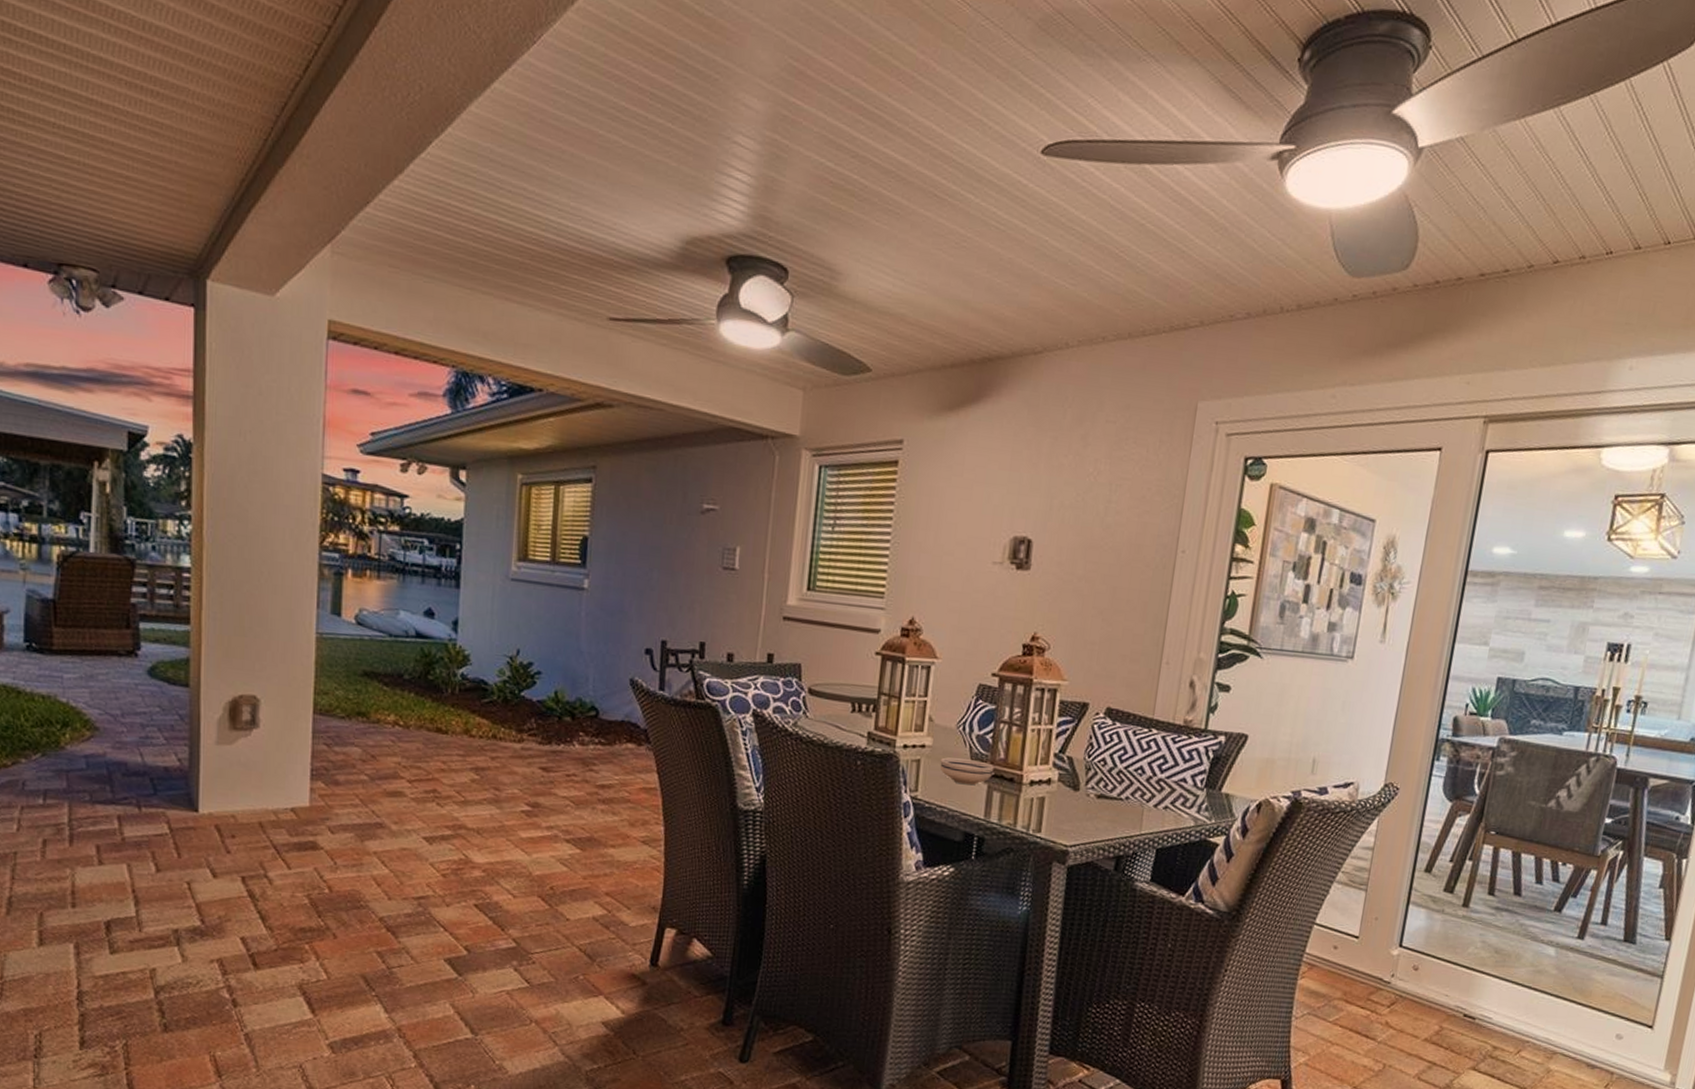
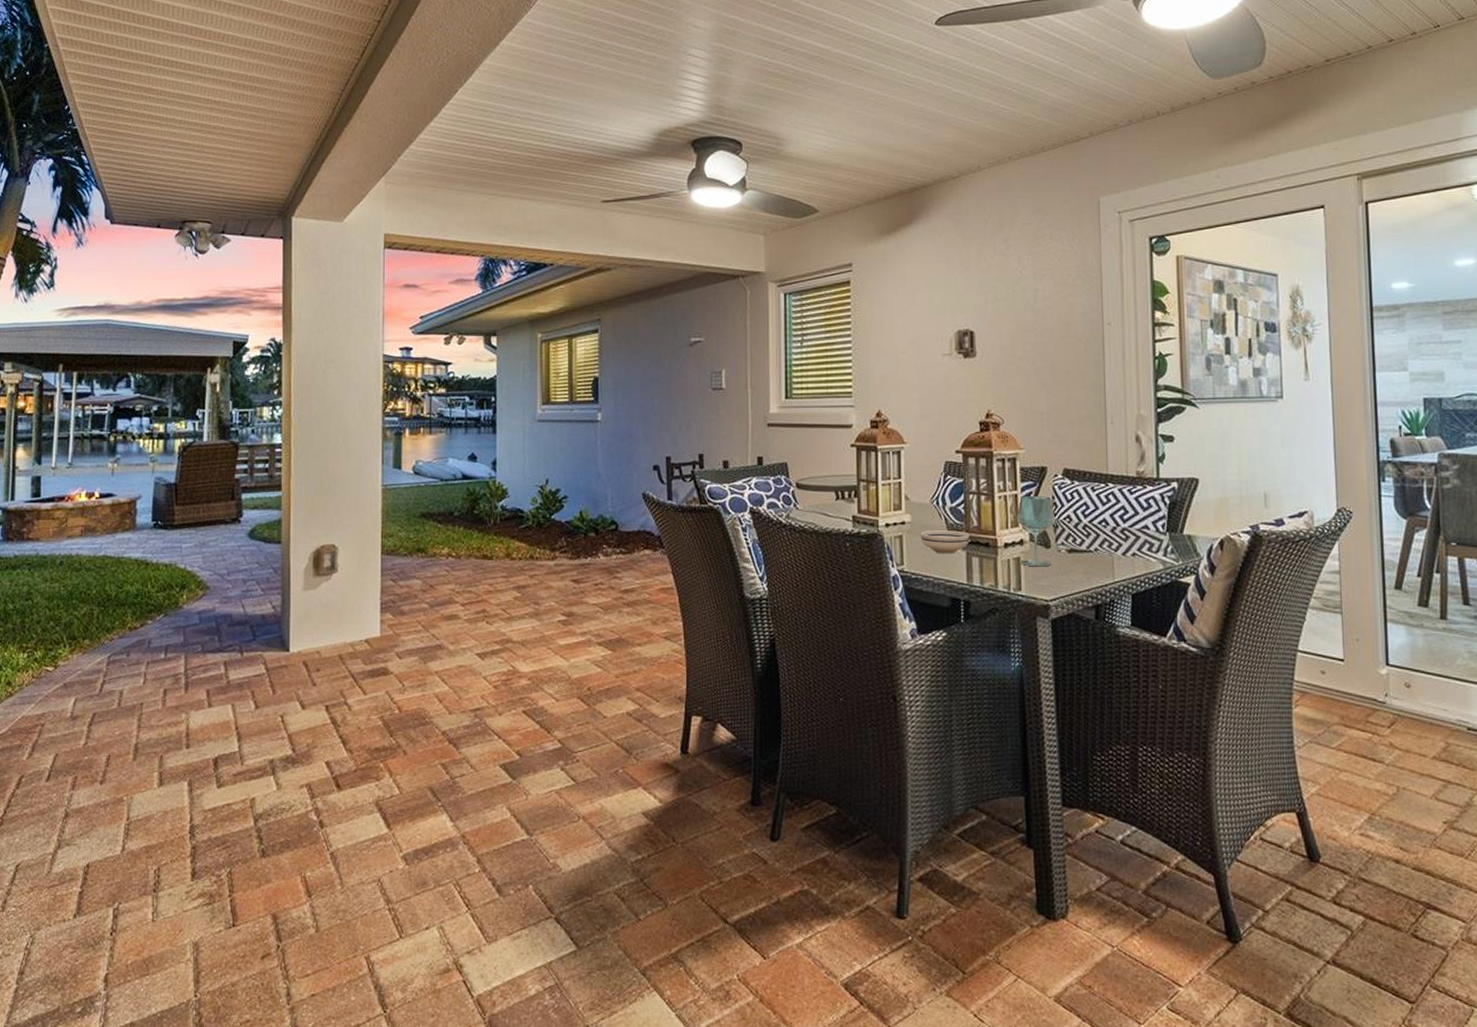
wine glass: none [1044,731,1090,811] -> present [1016,495,1055,567]

